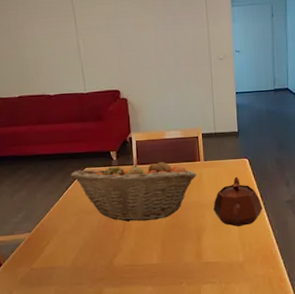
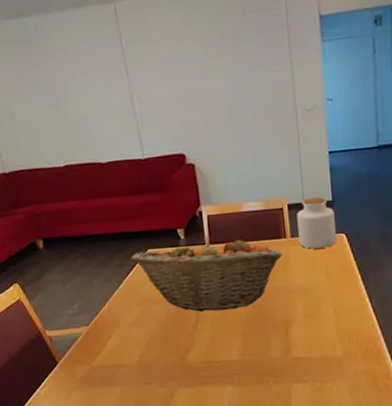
jar: none [209,129,241,171] -> present [297,197,336,249]
teapot: present [213,176,263,227] -> none [303,255,364,316]

